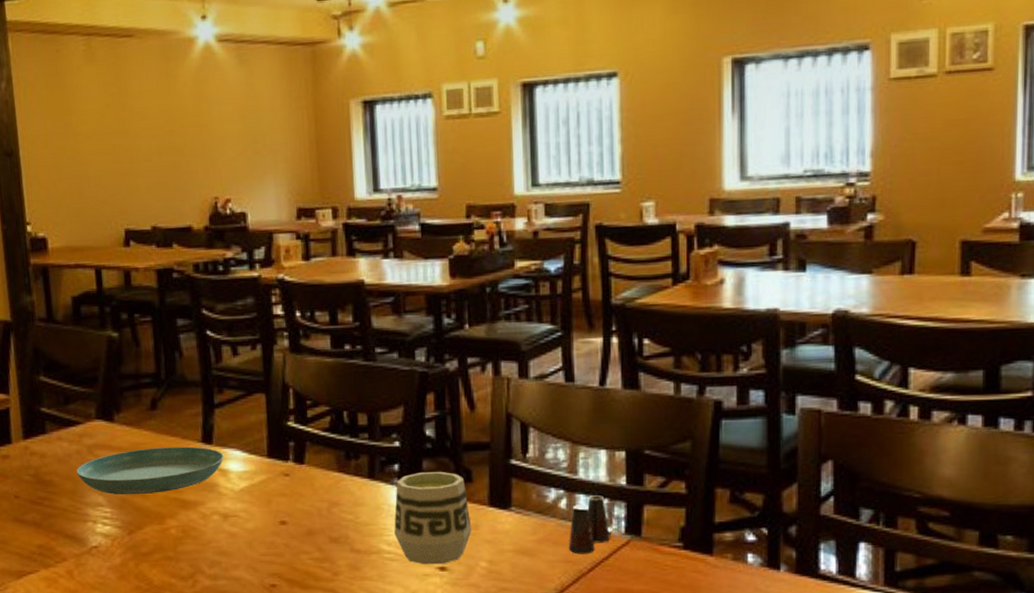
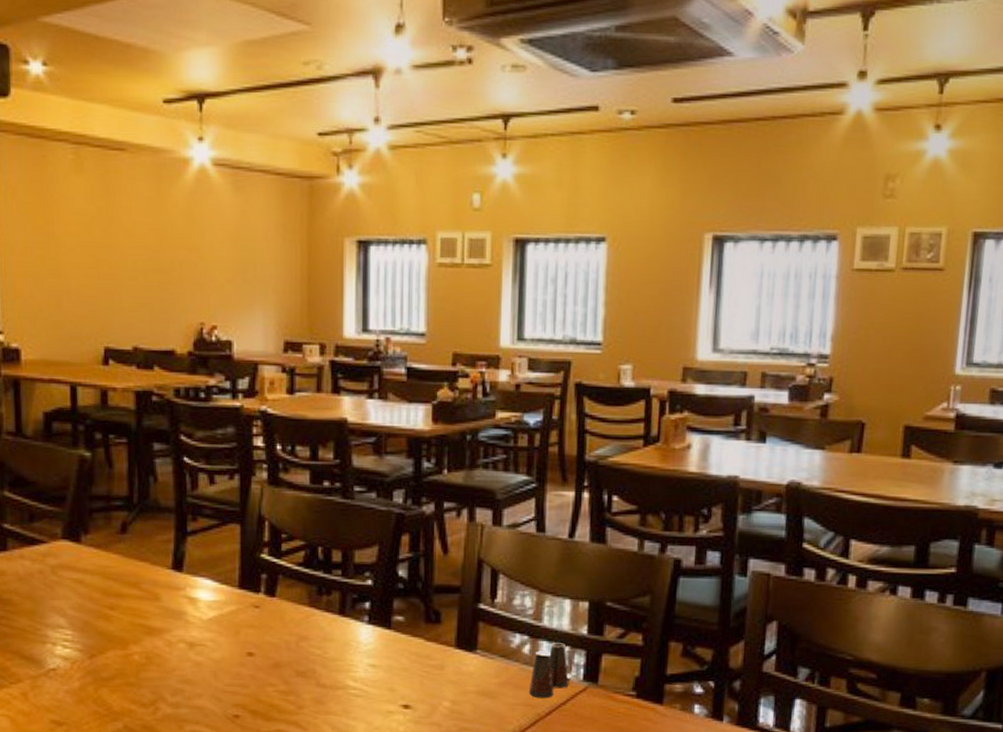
saucer: present [76,446,224,495] -> none [37,572,194,619]
cup: present [394,471,472,565] -> none [361,611,437,703]

